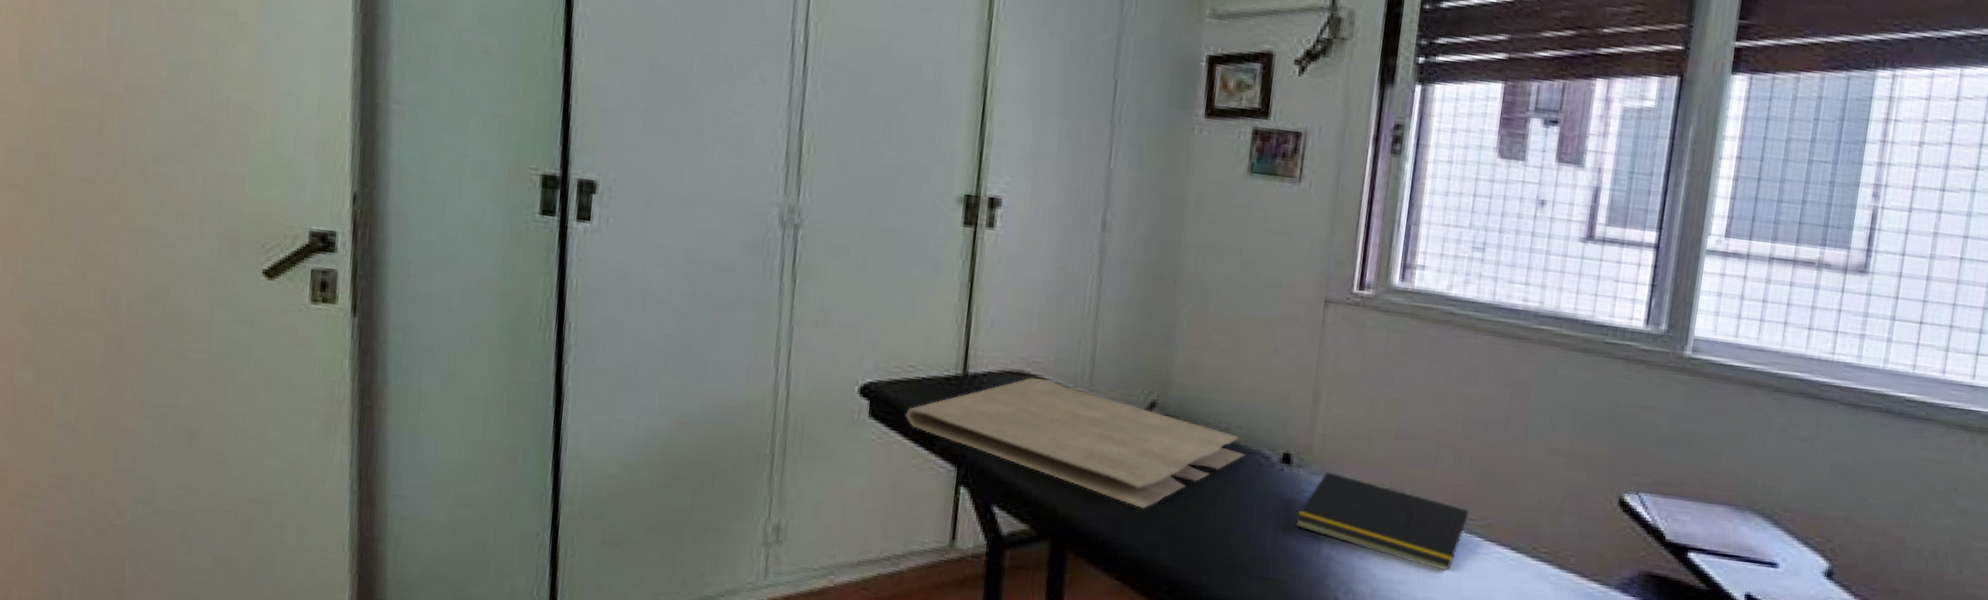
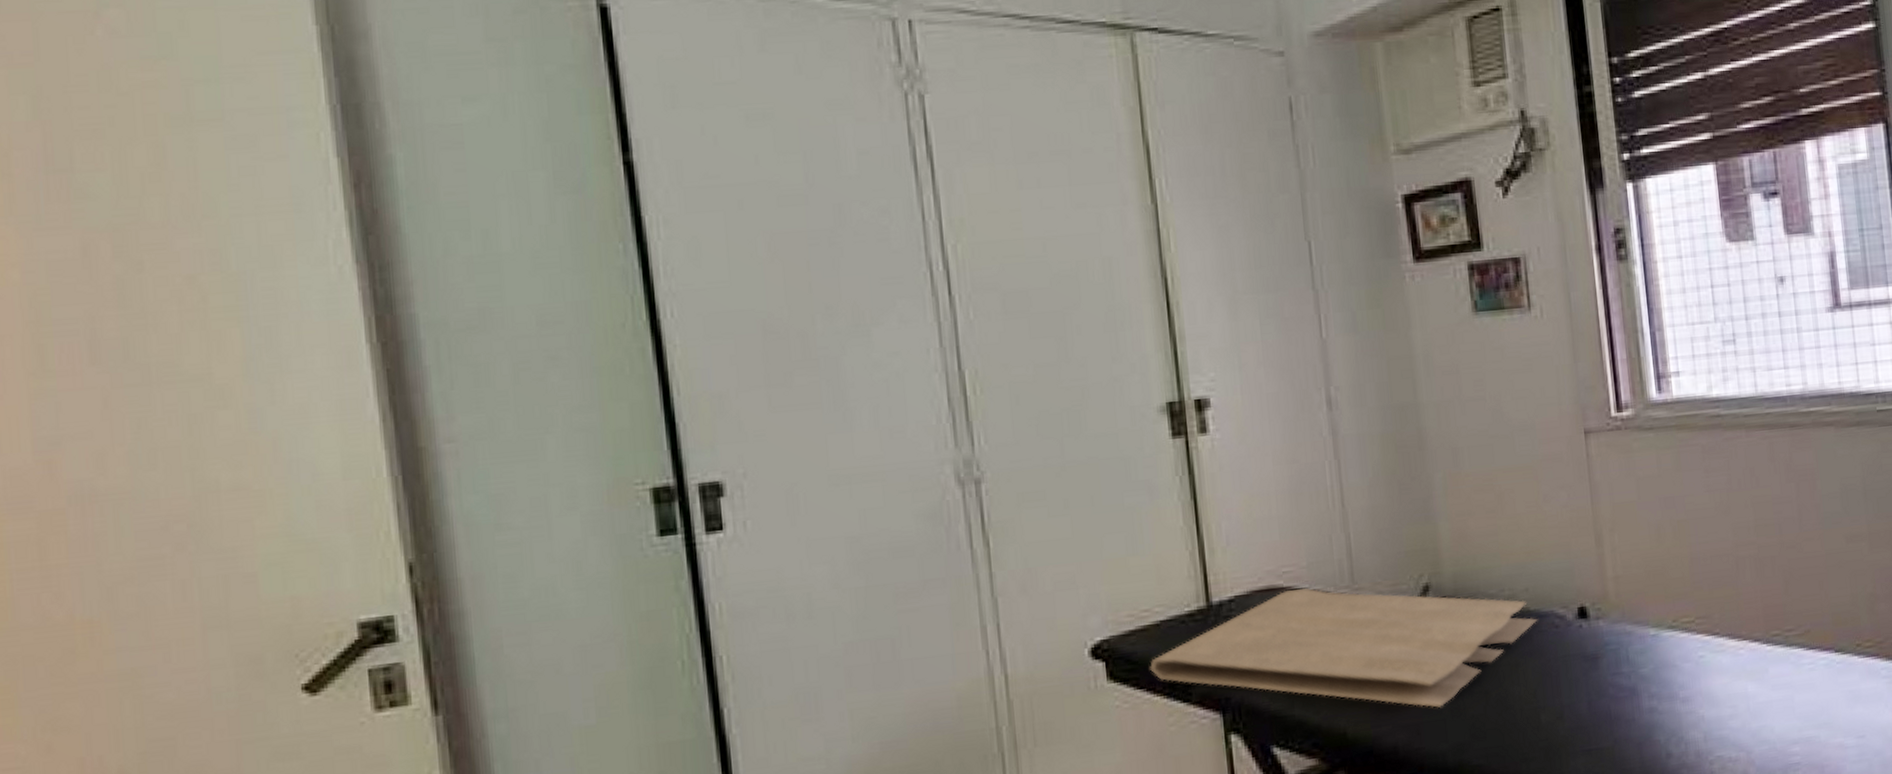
notepad: present [1294,472,1469,570] -> none [1606,616,1784,693]

